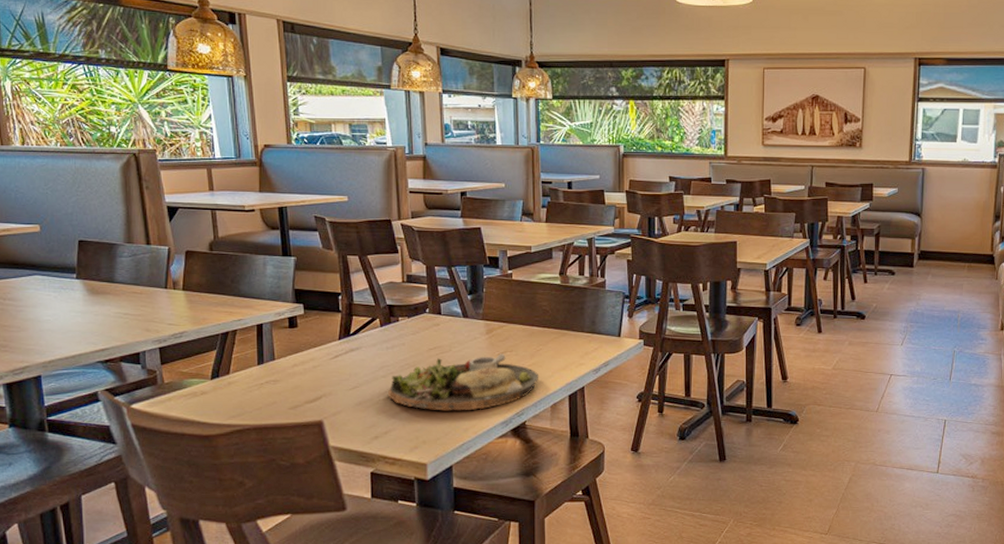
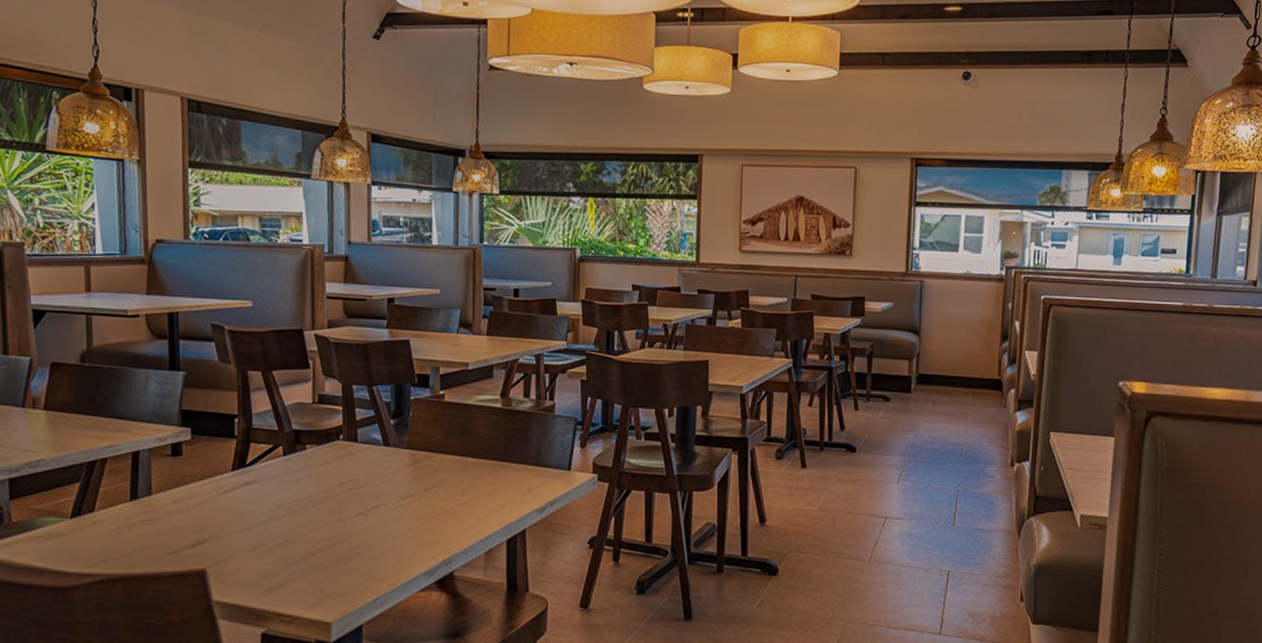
dinner plate: present [387,353,539,411] -> none [287,489,473,558]

